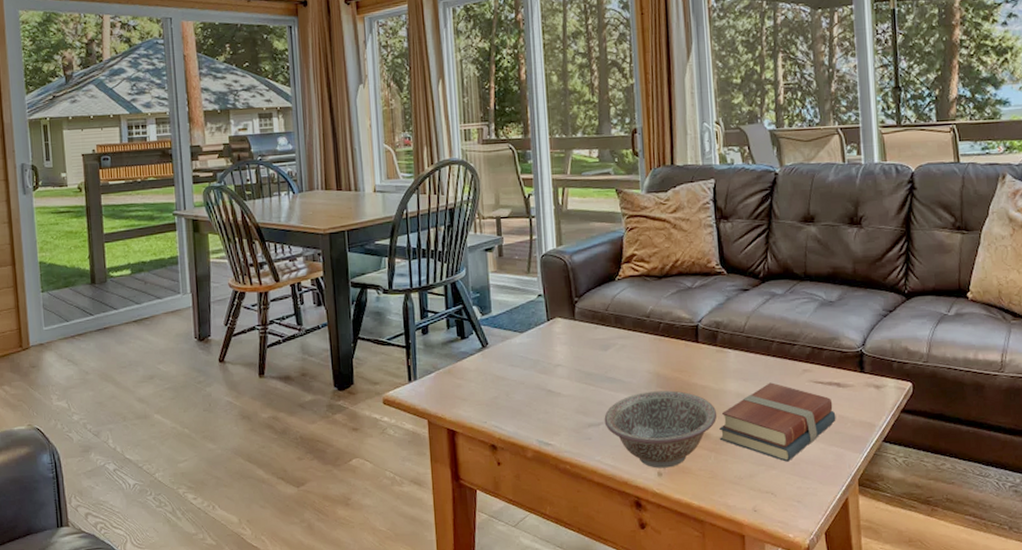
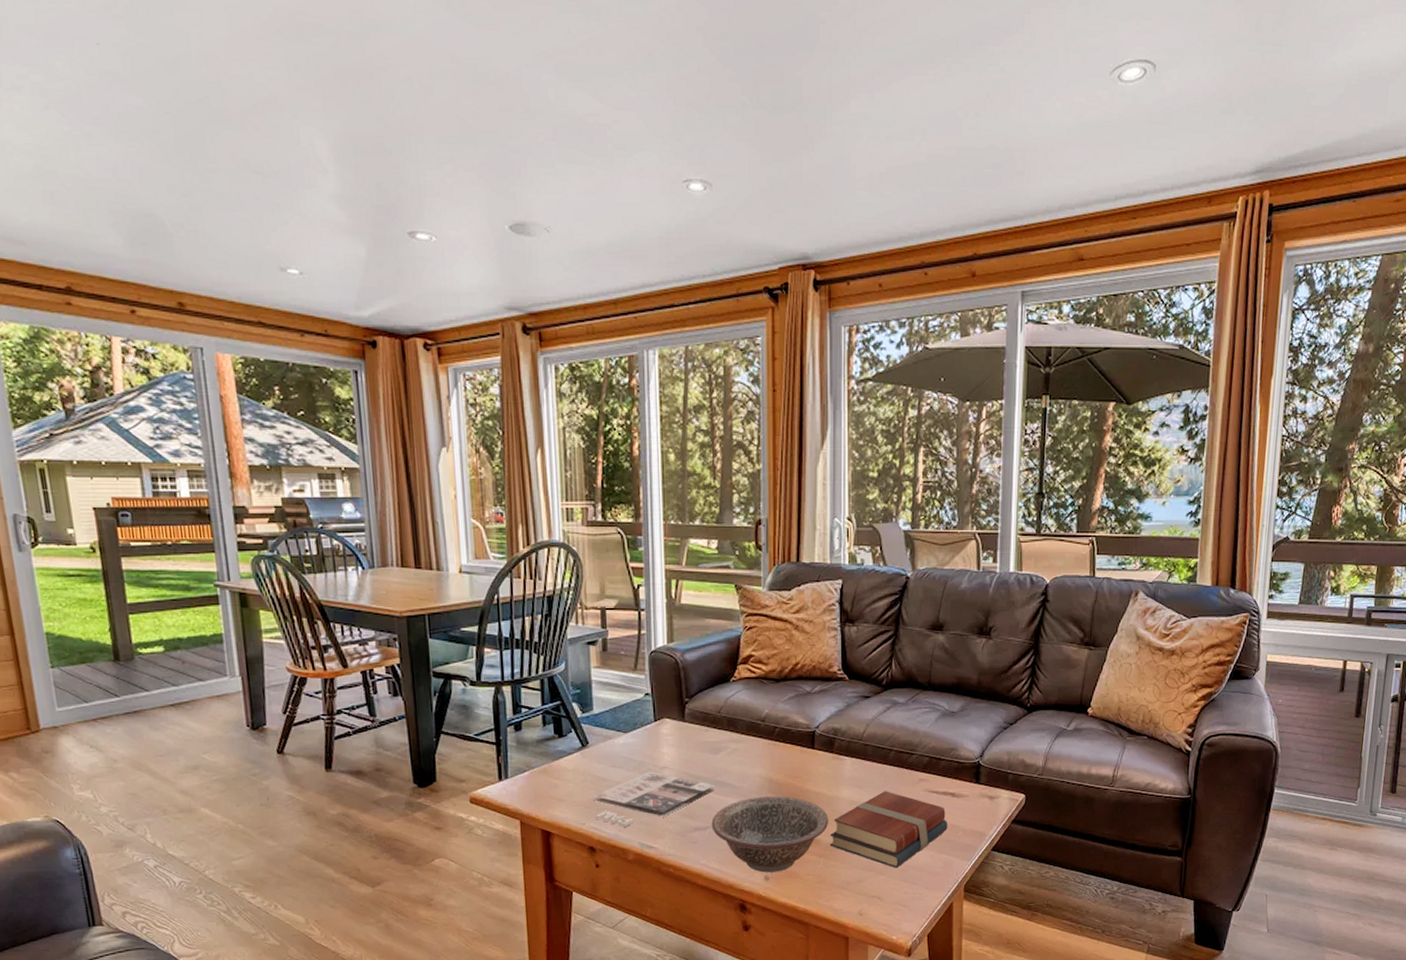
magazine: none [494,369,606,425] -> present [593,771,715,827]

